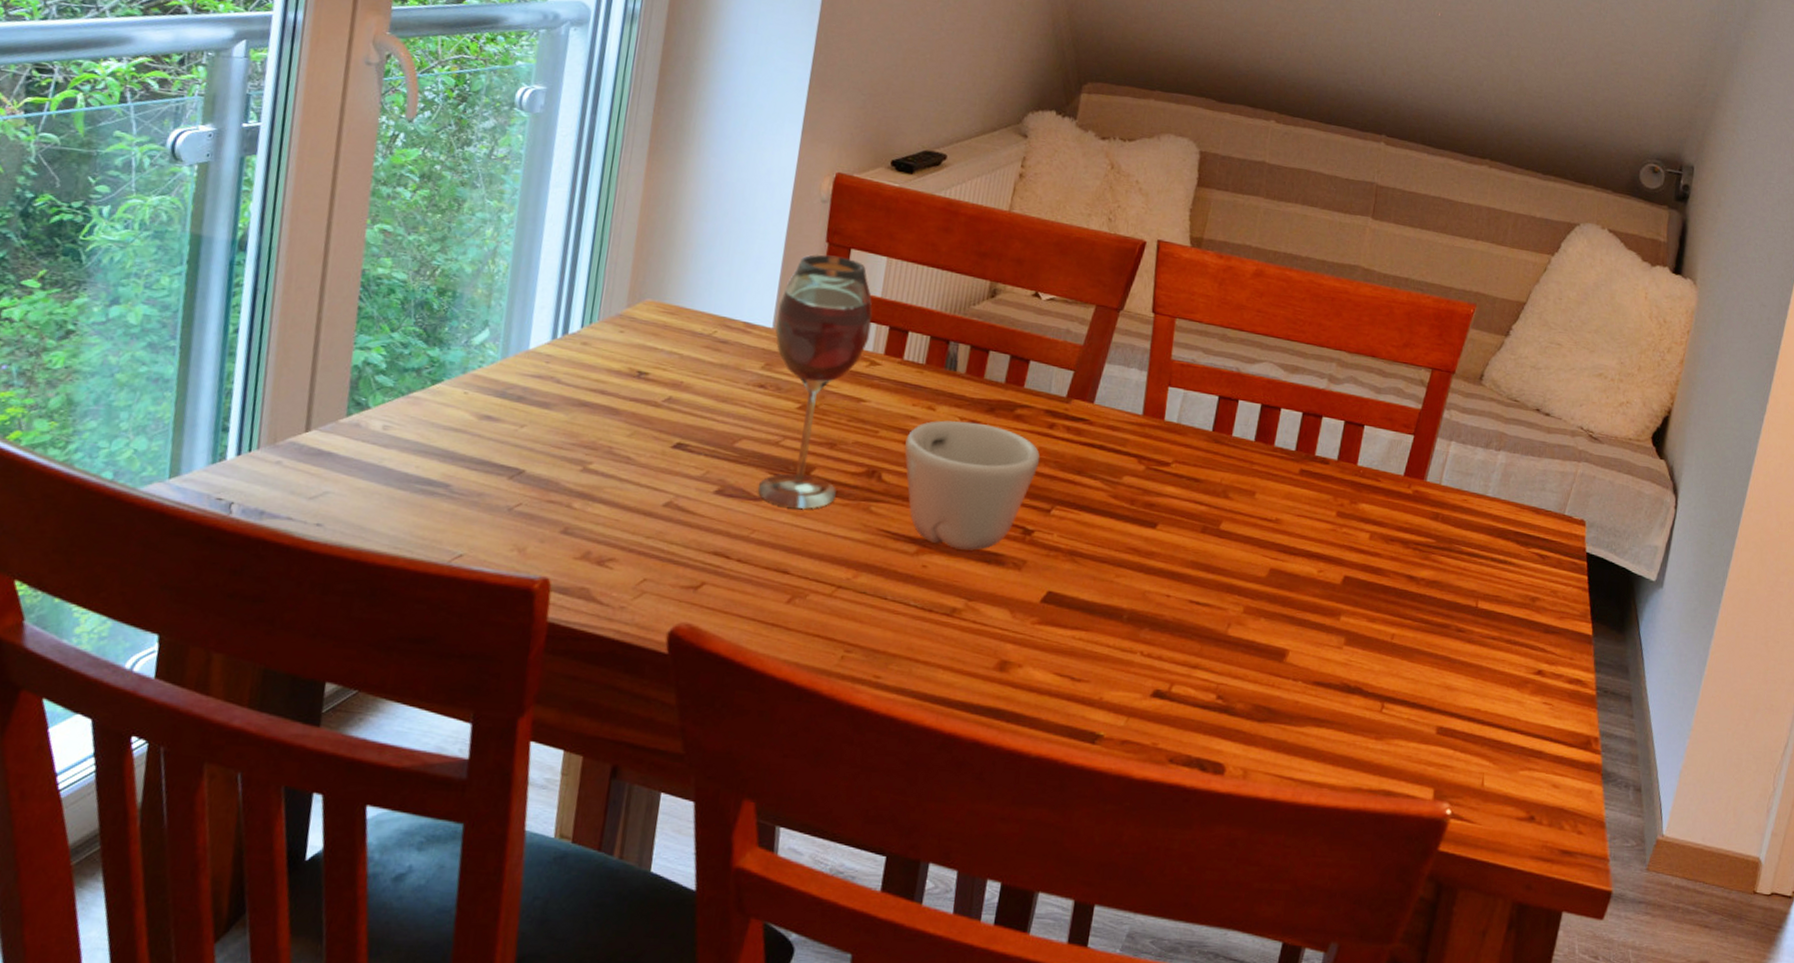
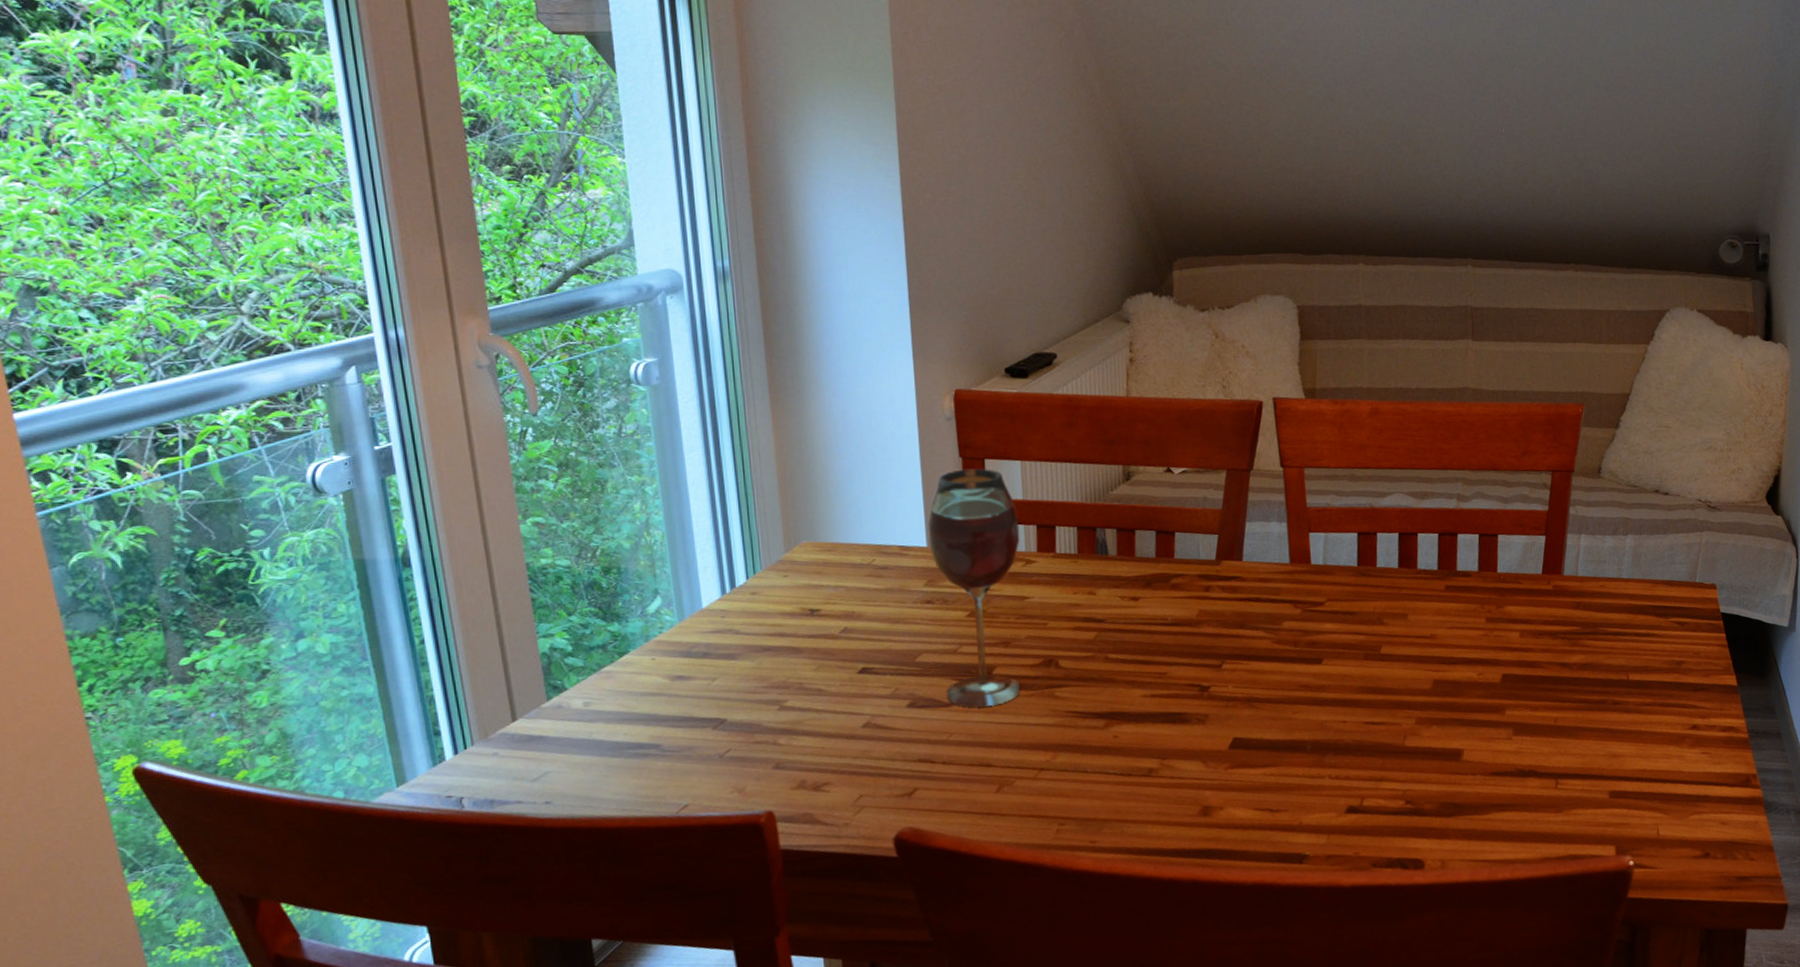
mug: present [904,420,1041,551] -> none [1074,598,1203,717]

